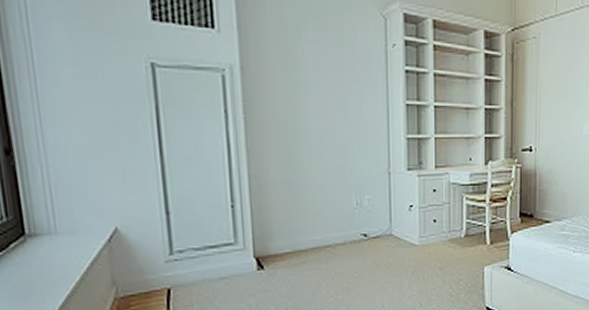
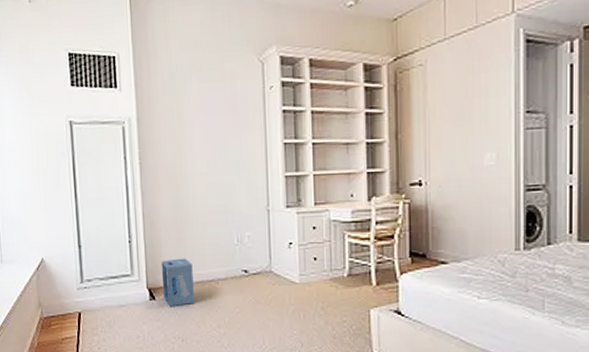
cardboard box: none [270,223,309,276] -> present [161,258,194,307]

